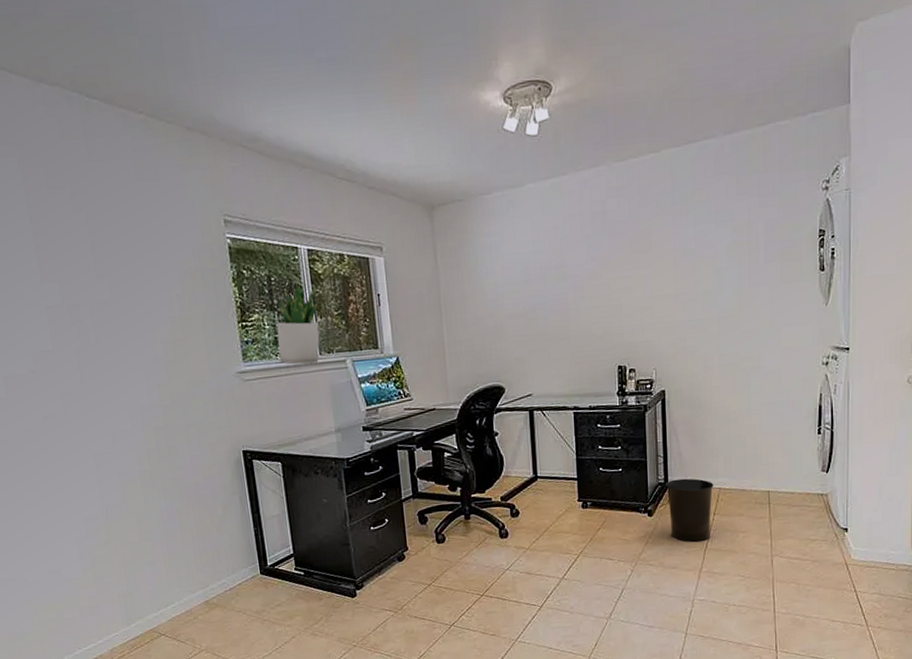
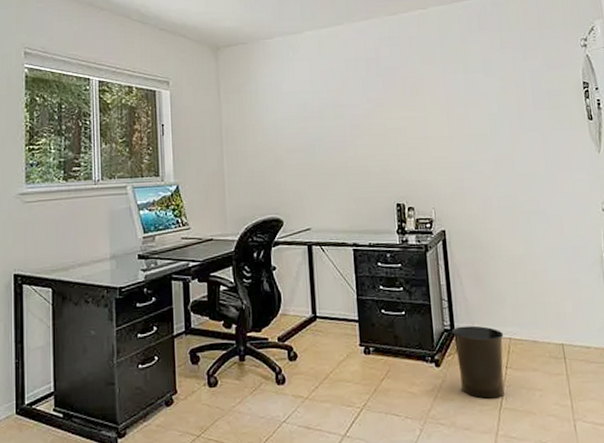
planter: present [276,281,320,365] -> none [61,110,105,189]

